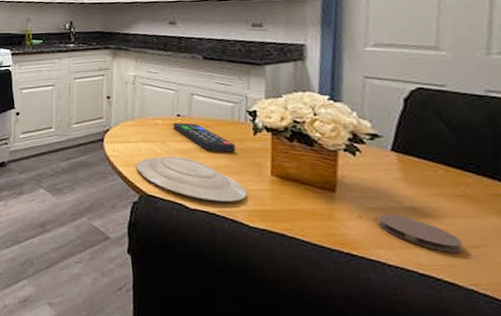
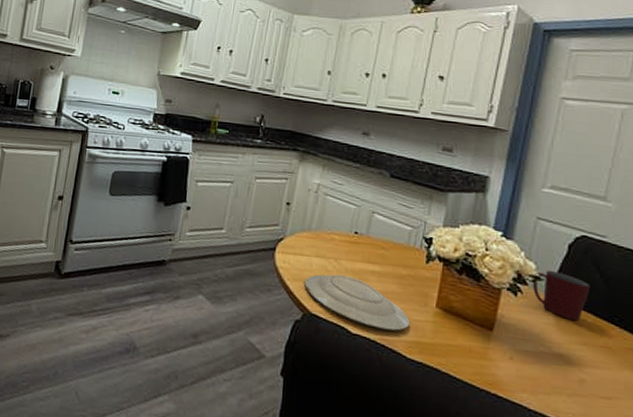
remote control: present [173,122,237,152] -> none [349,240,407,279]
mug: none [371,126,437,174] -> present [533,270,591,322]
coaster: present [378,214,463,253] -> none [527,358,596,403]

